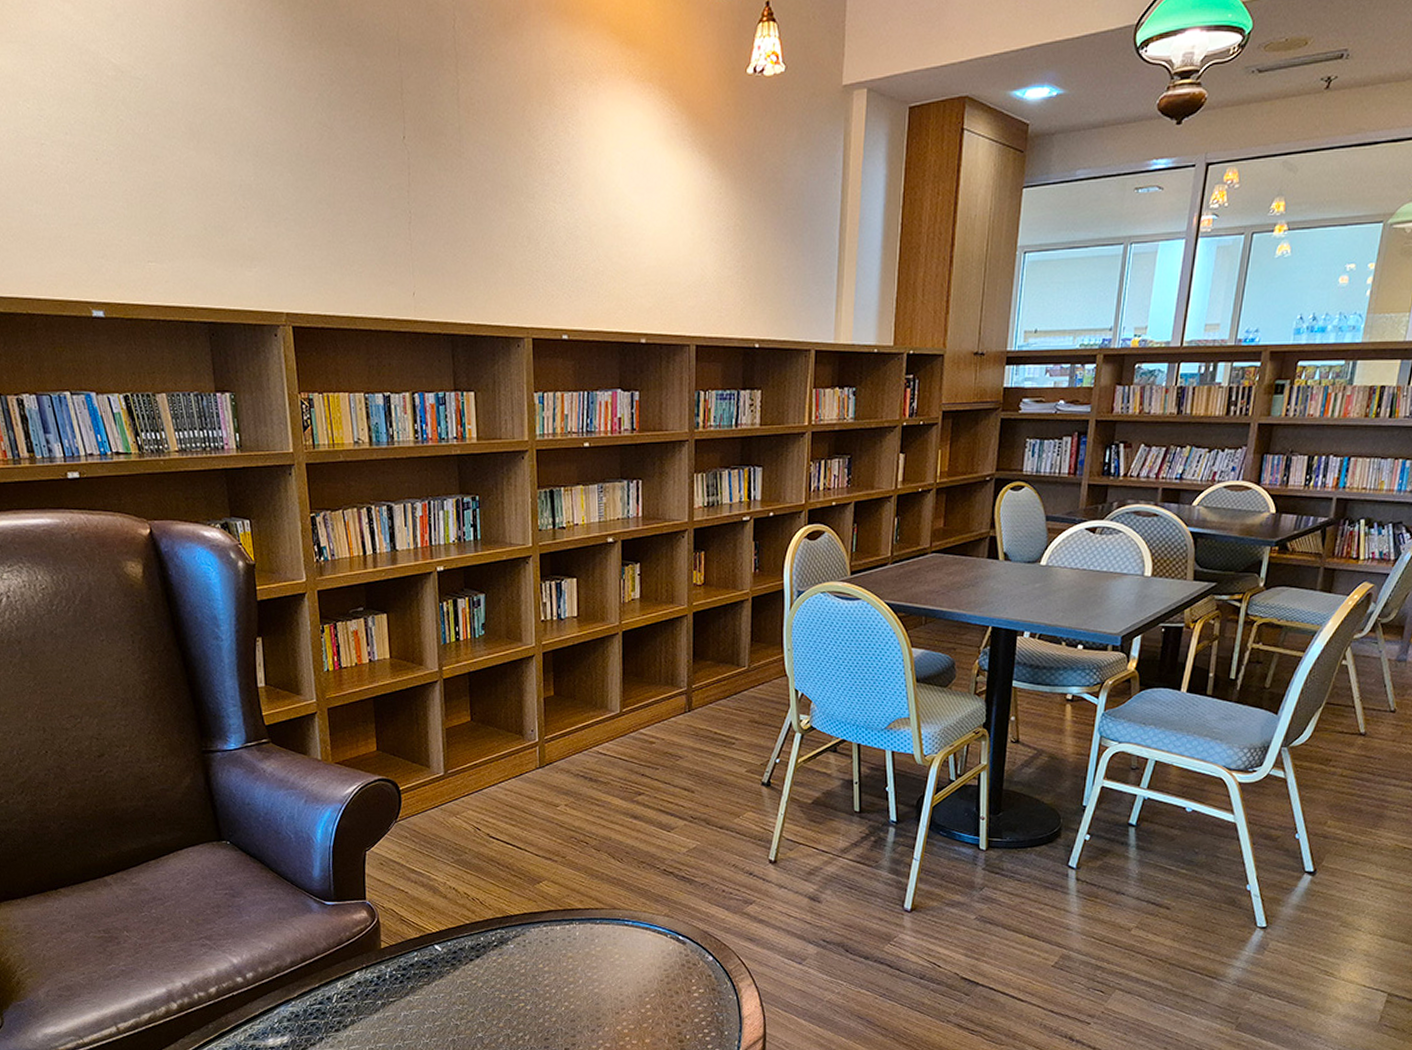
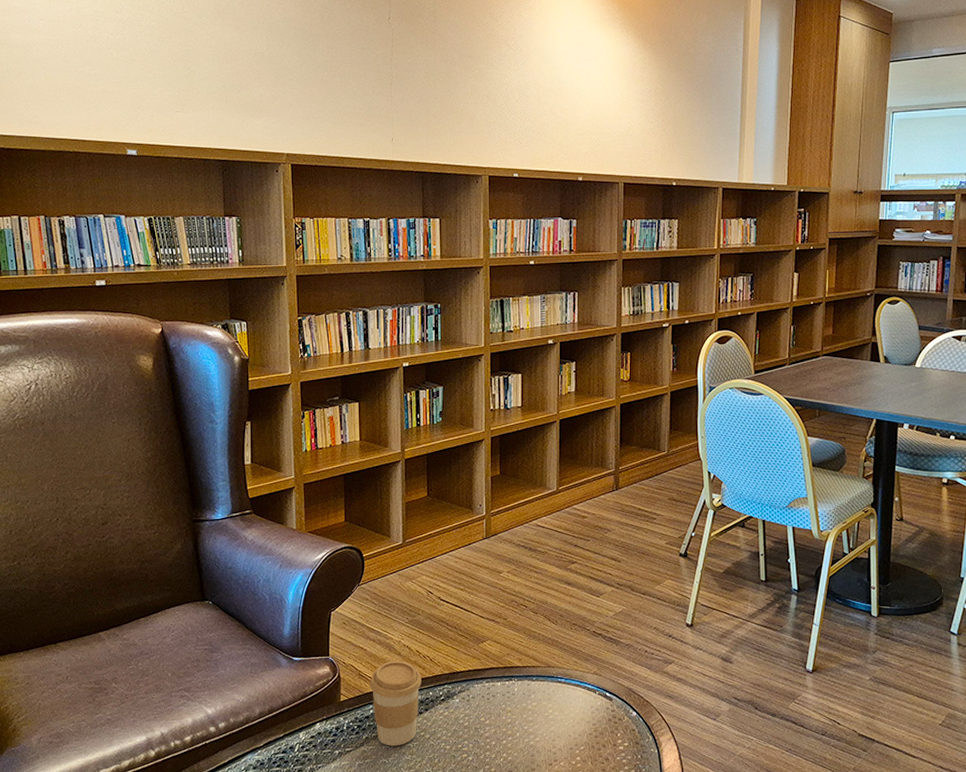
coffee cup: none [413,904,471,996] -> present [370,661,422,746]

